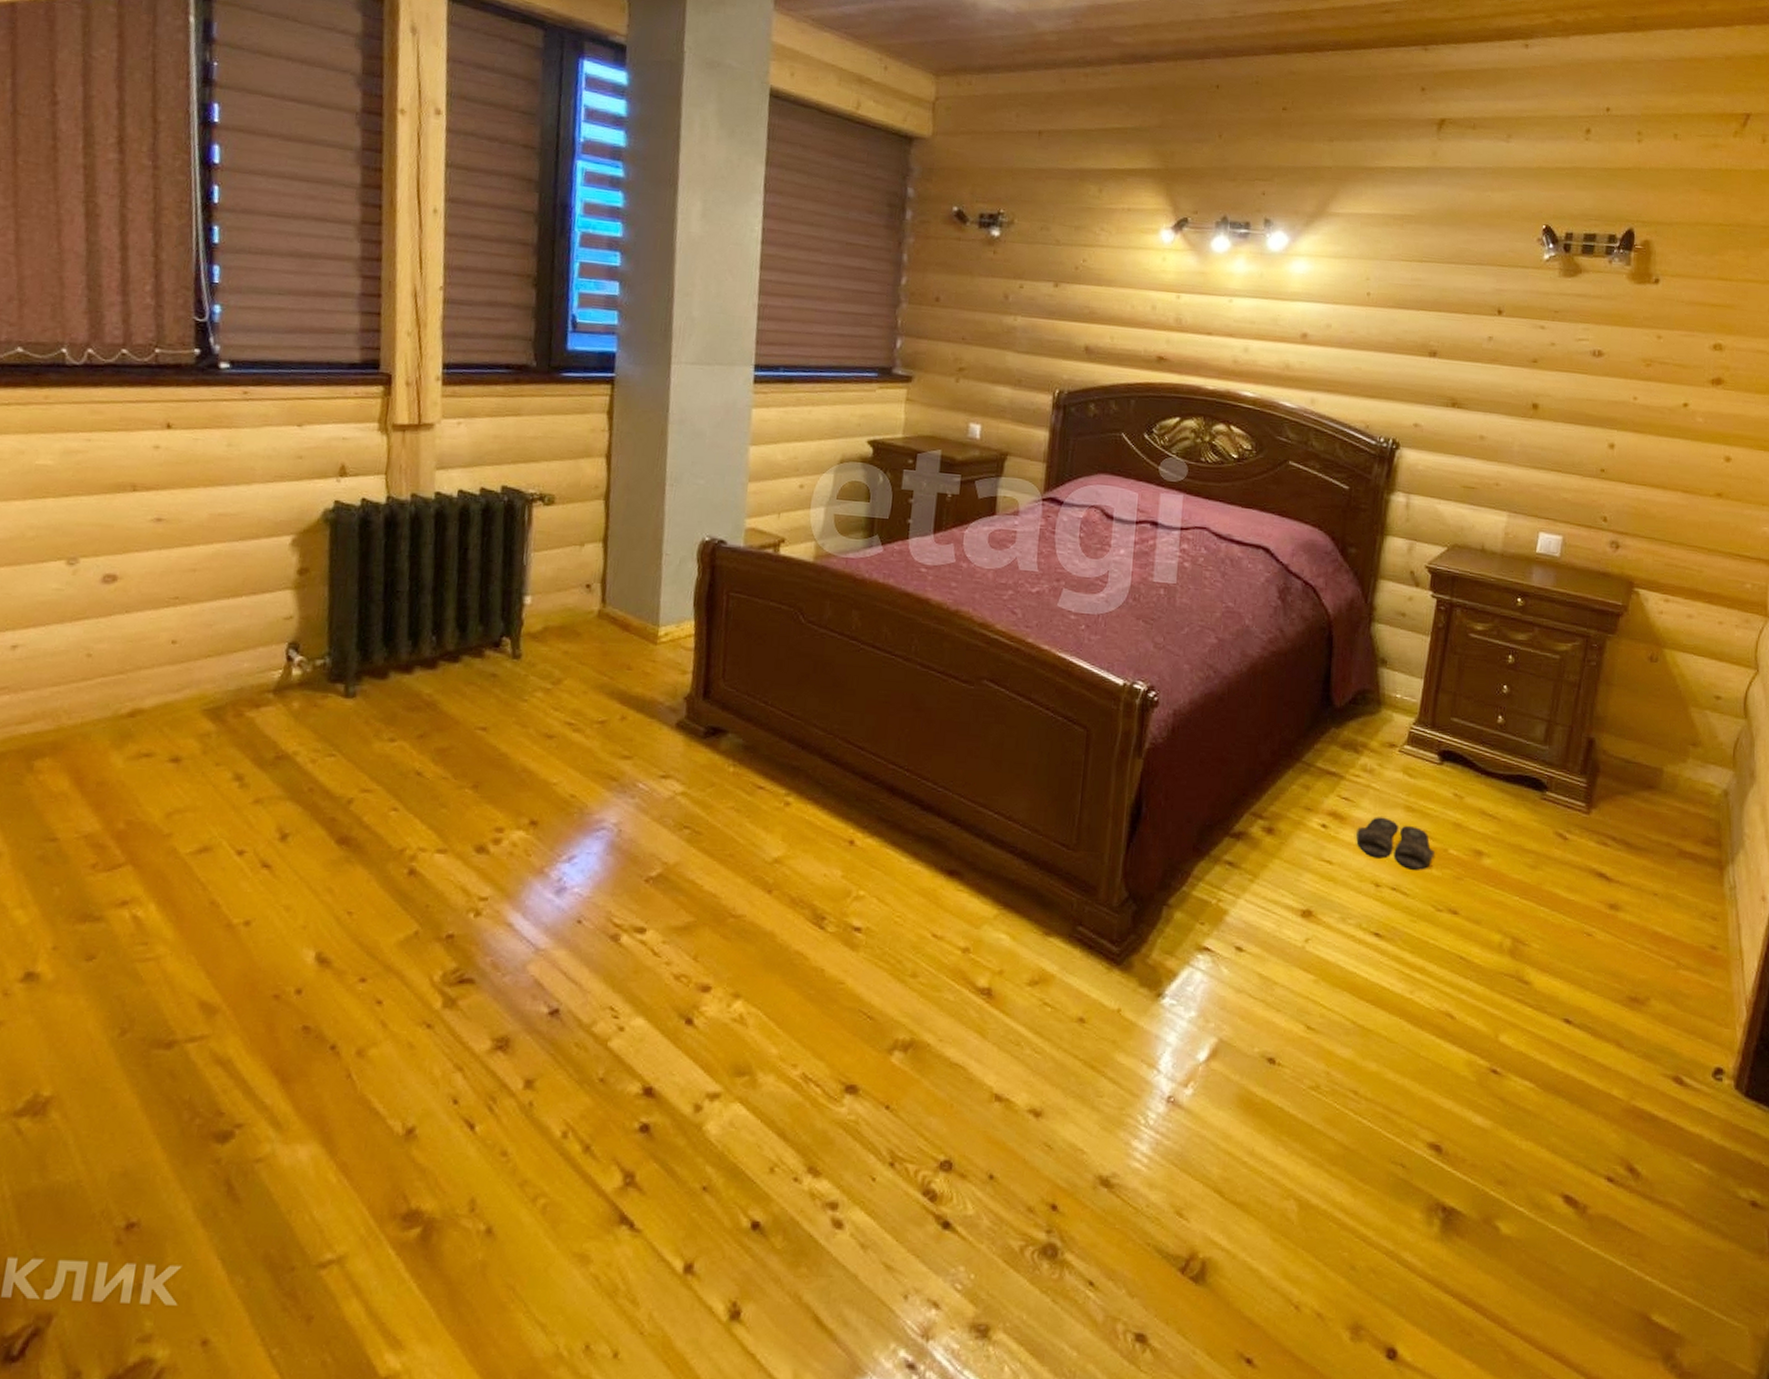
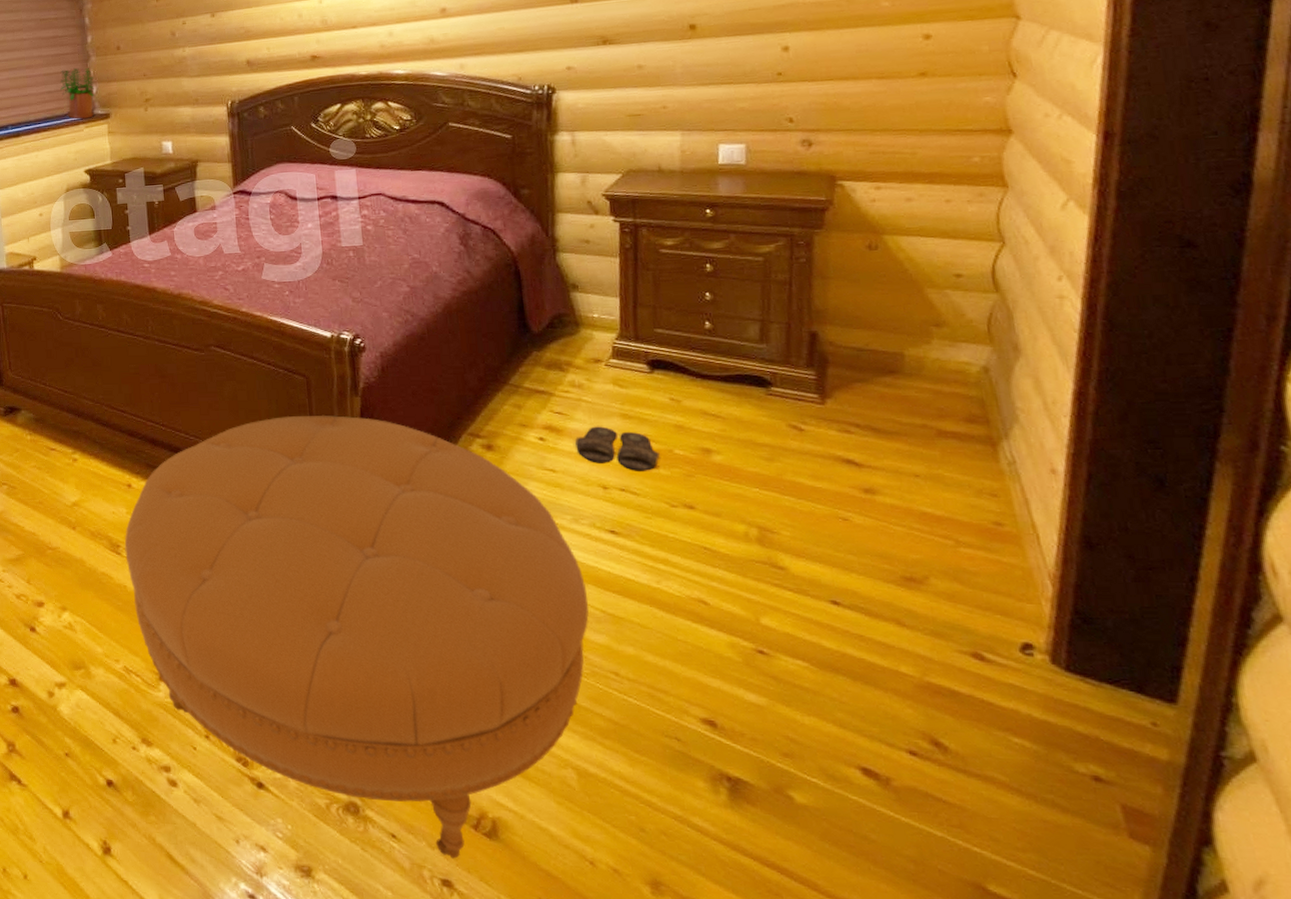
ottoman: none [830,773,1342,1309] -> present [124,414,590,859]
potted plant: none [856,311,900,378] -> present [60,67,95,119]

